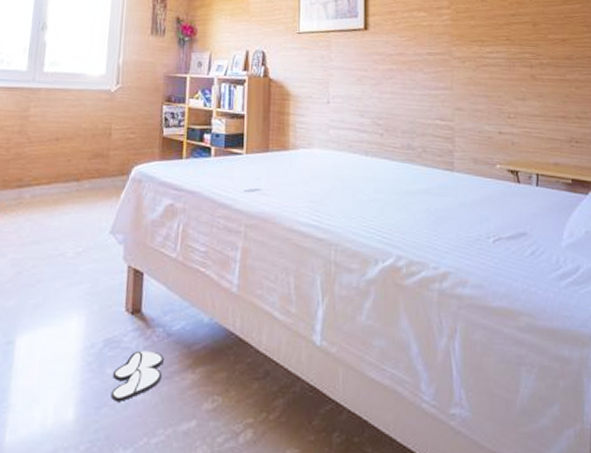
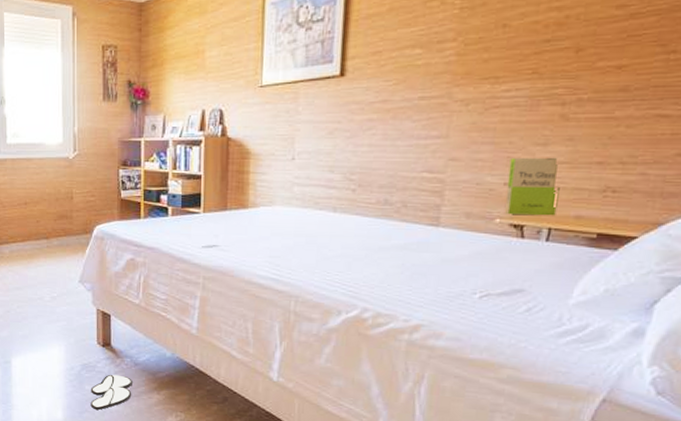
book: none [500,110,540,163] -> present [503,158,560,216]

